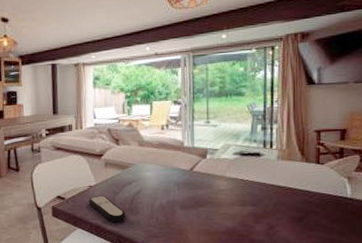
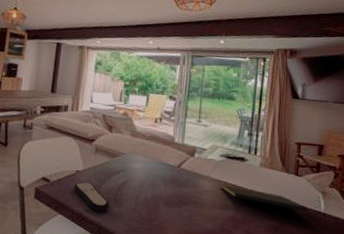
notepad: none [236,181,335,208] -> present [220,184,309,221]

